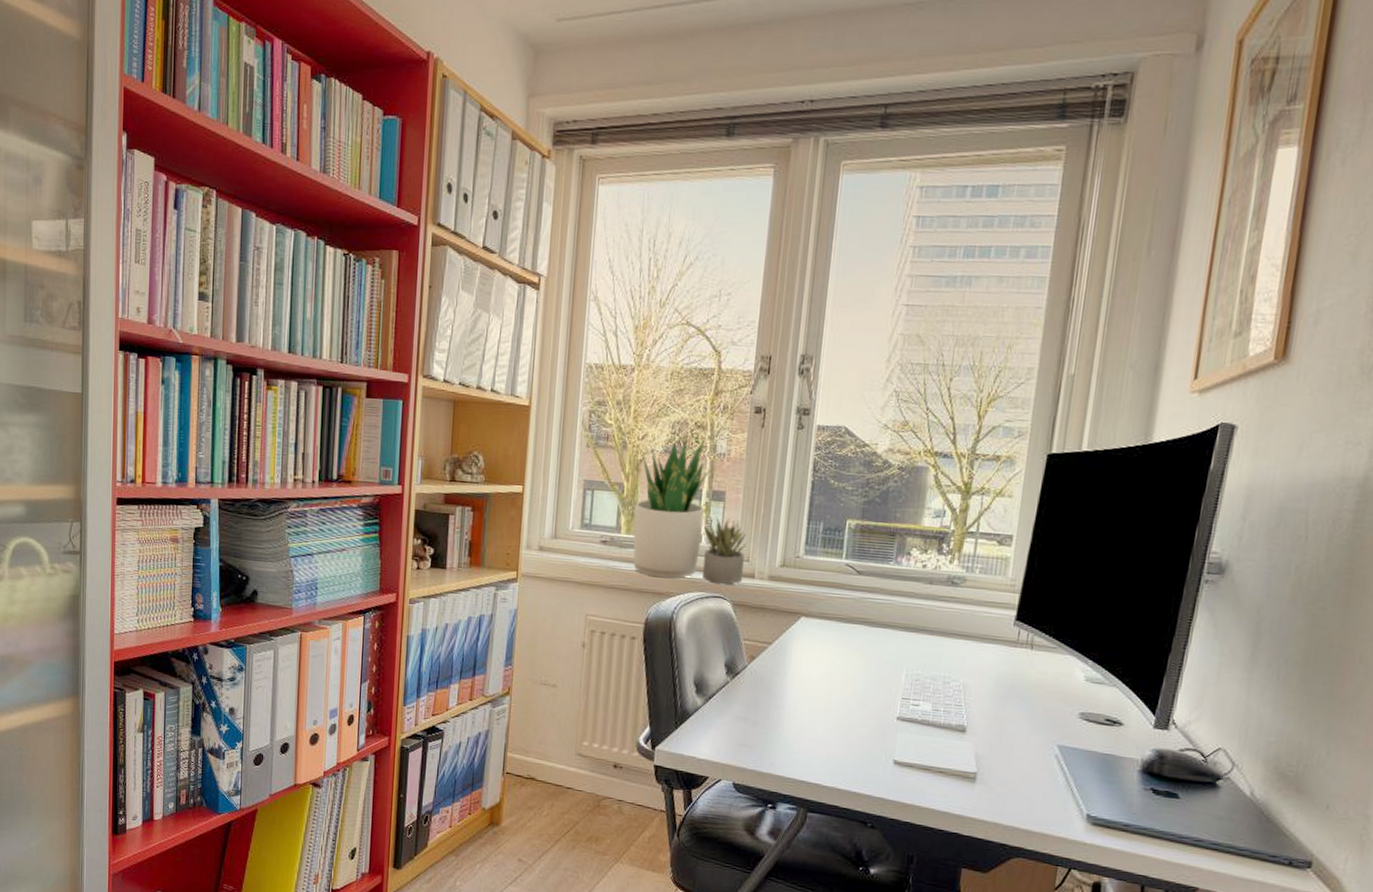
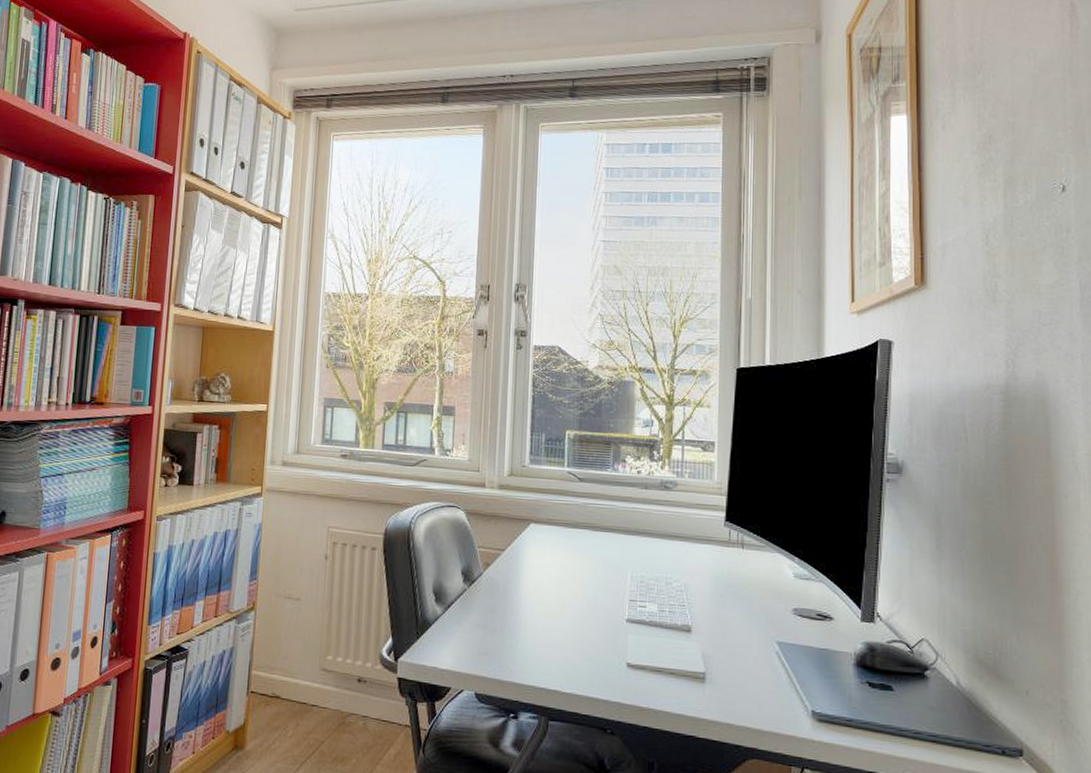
planter: present [633,437,710,579] -> none [371,357,440,490]
succulent plant: present [702,517,747,585] -> none [436,431,477,495]

